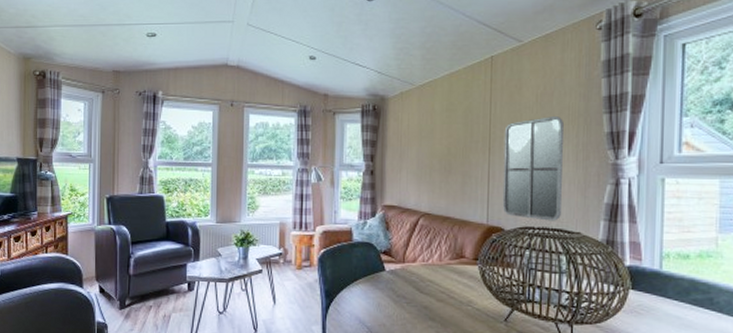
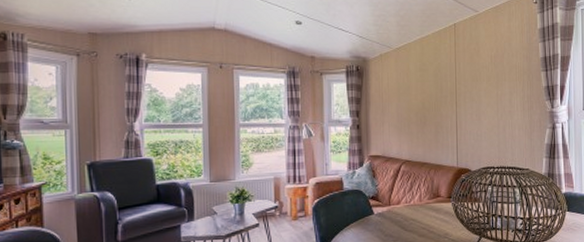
home mirror: present [502,117,565,221] -> none [467,74,515,161]

